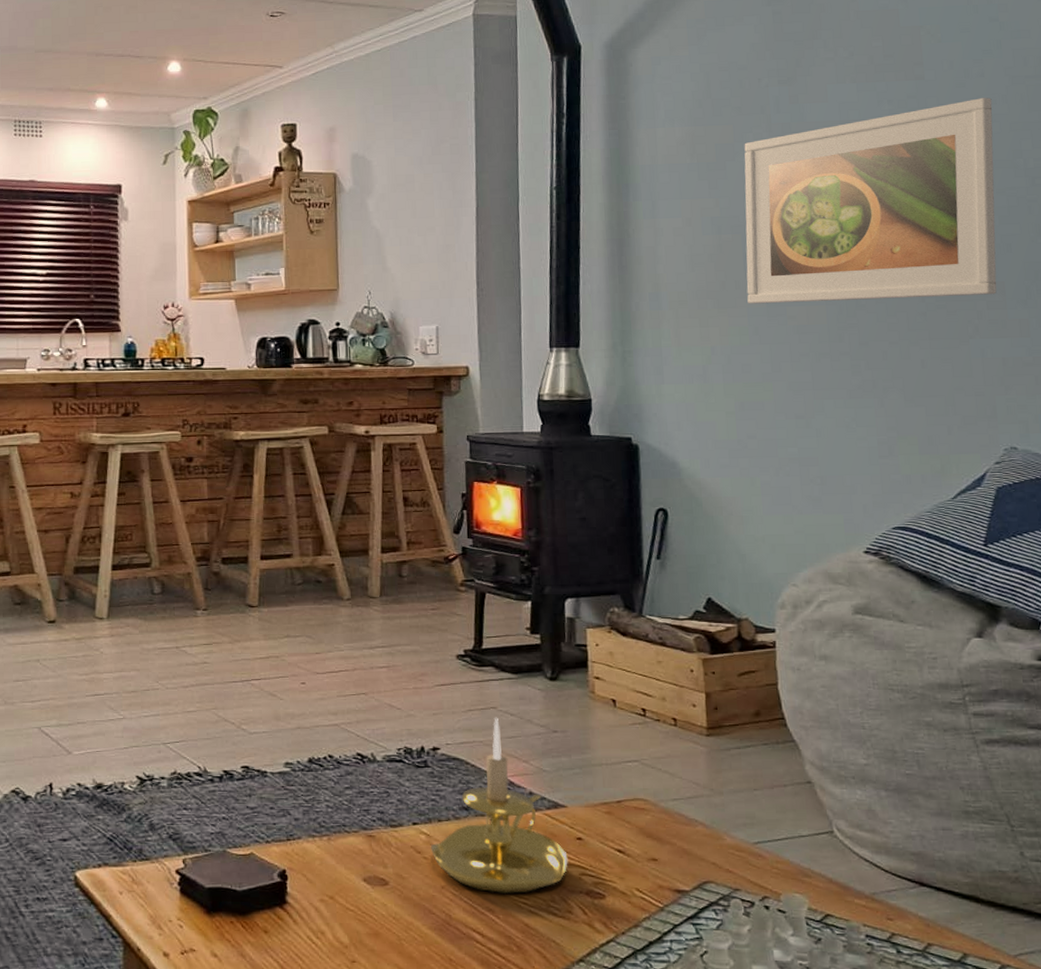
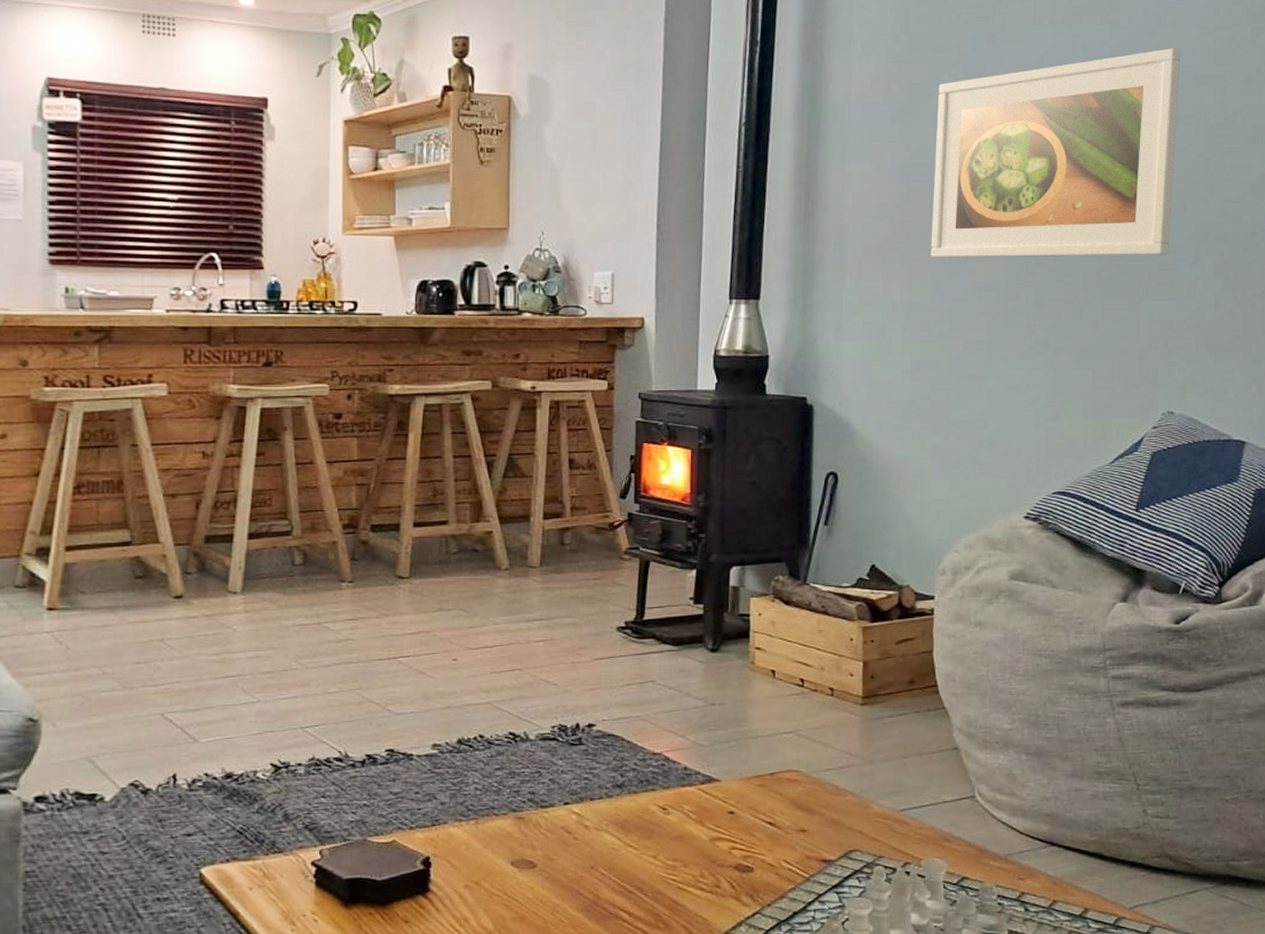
candle holder: present [430,717,568,895] -> none [581,691,719,872]

